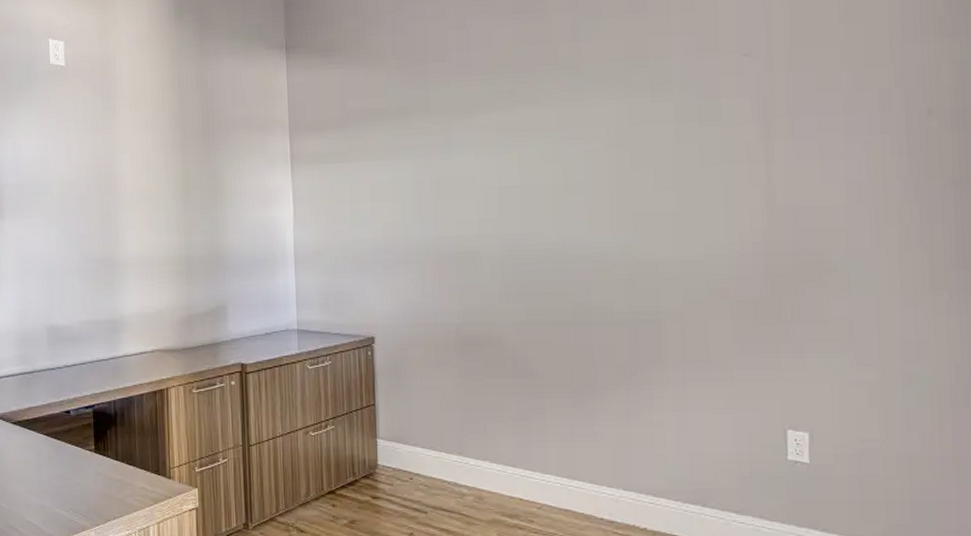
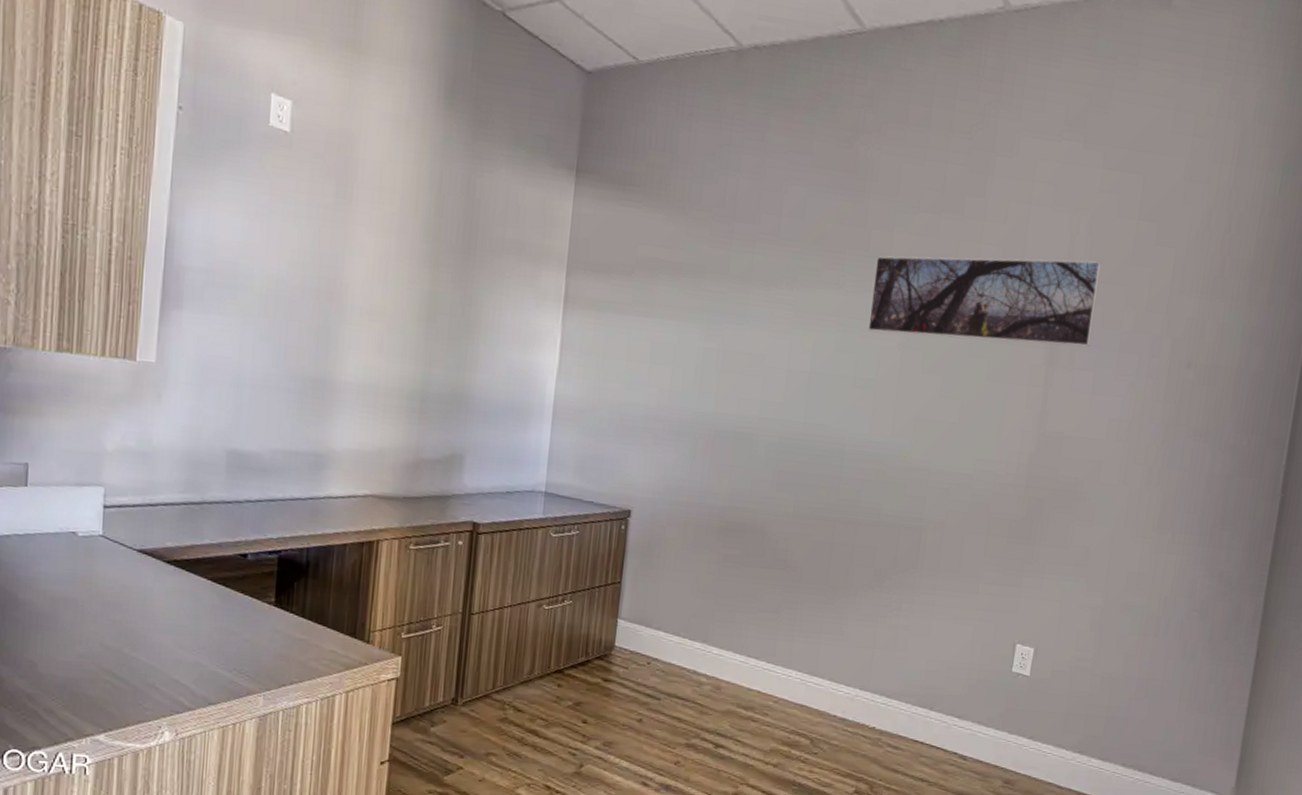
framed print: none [566,26,809,138] -> present [868,255,1102,348]

